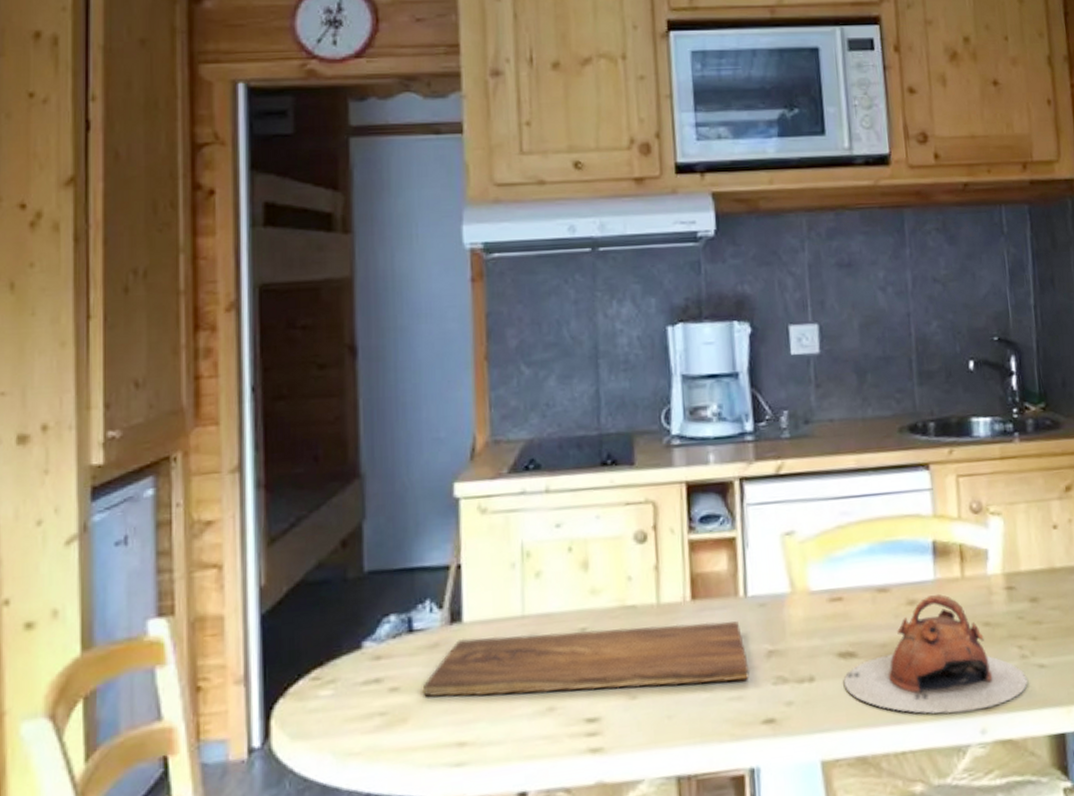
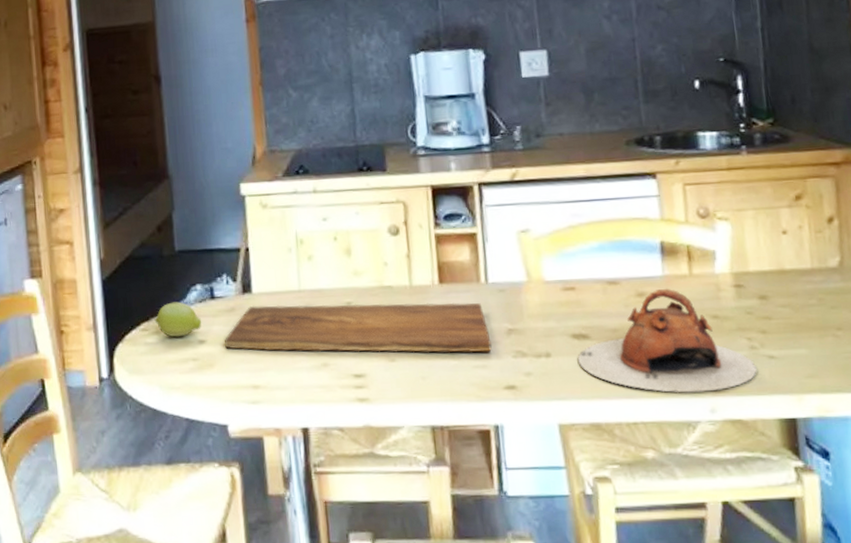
fruit: none [330,638,395,686] -> present [154,301,202,338]

